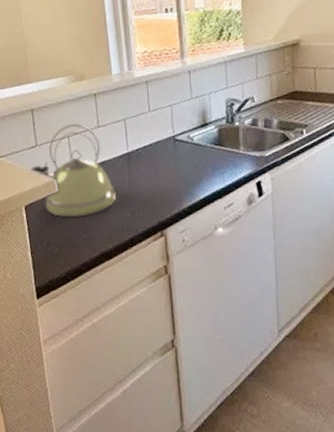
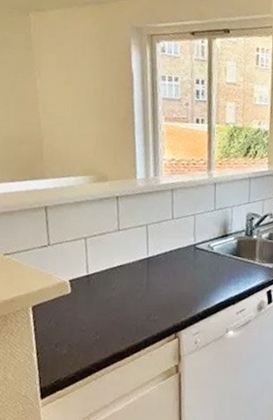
kettle: present [30,123,116,218] -> none [40,225,132,320]

